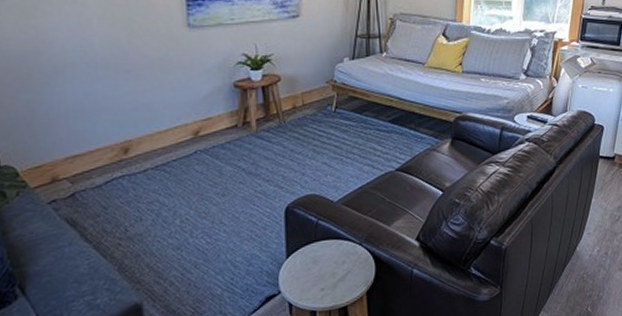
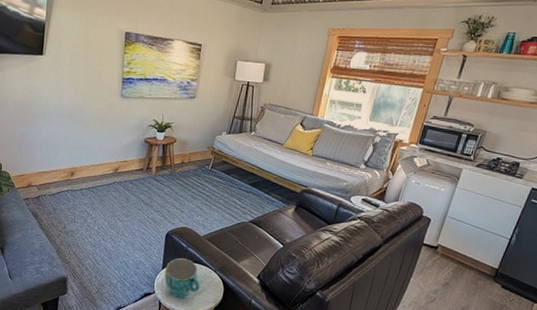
cup: none [290,235,343,292] -> present [164,257,200,298]

